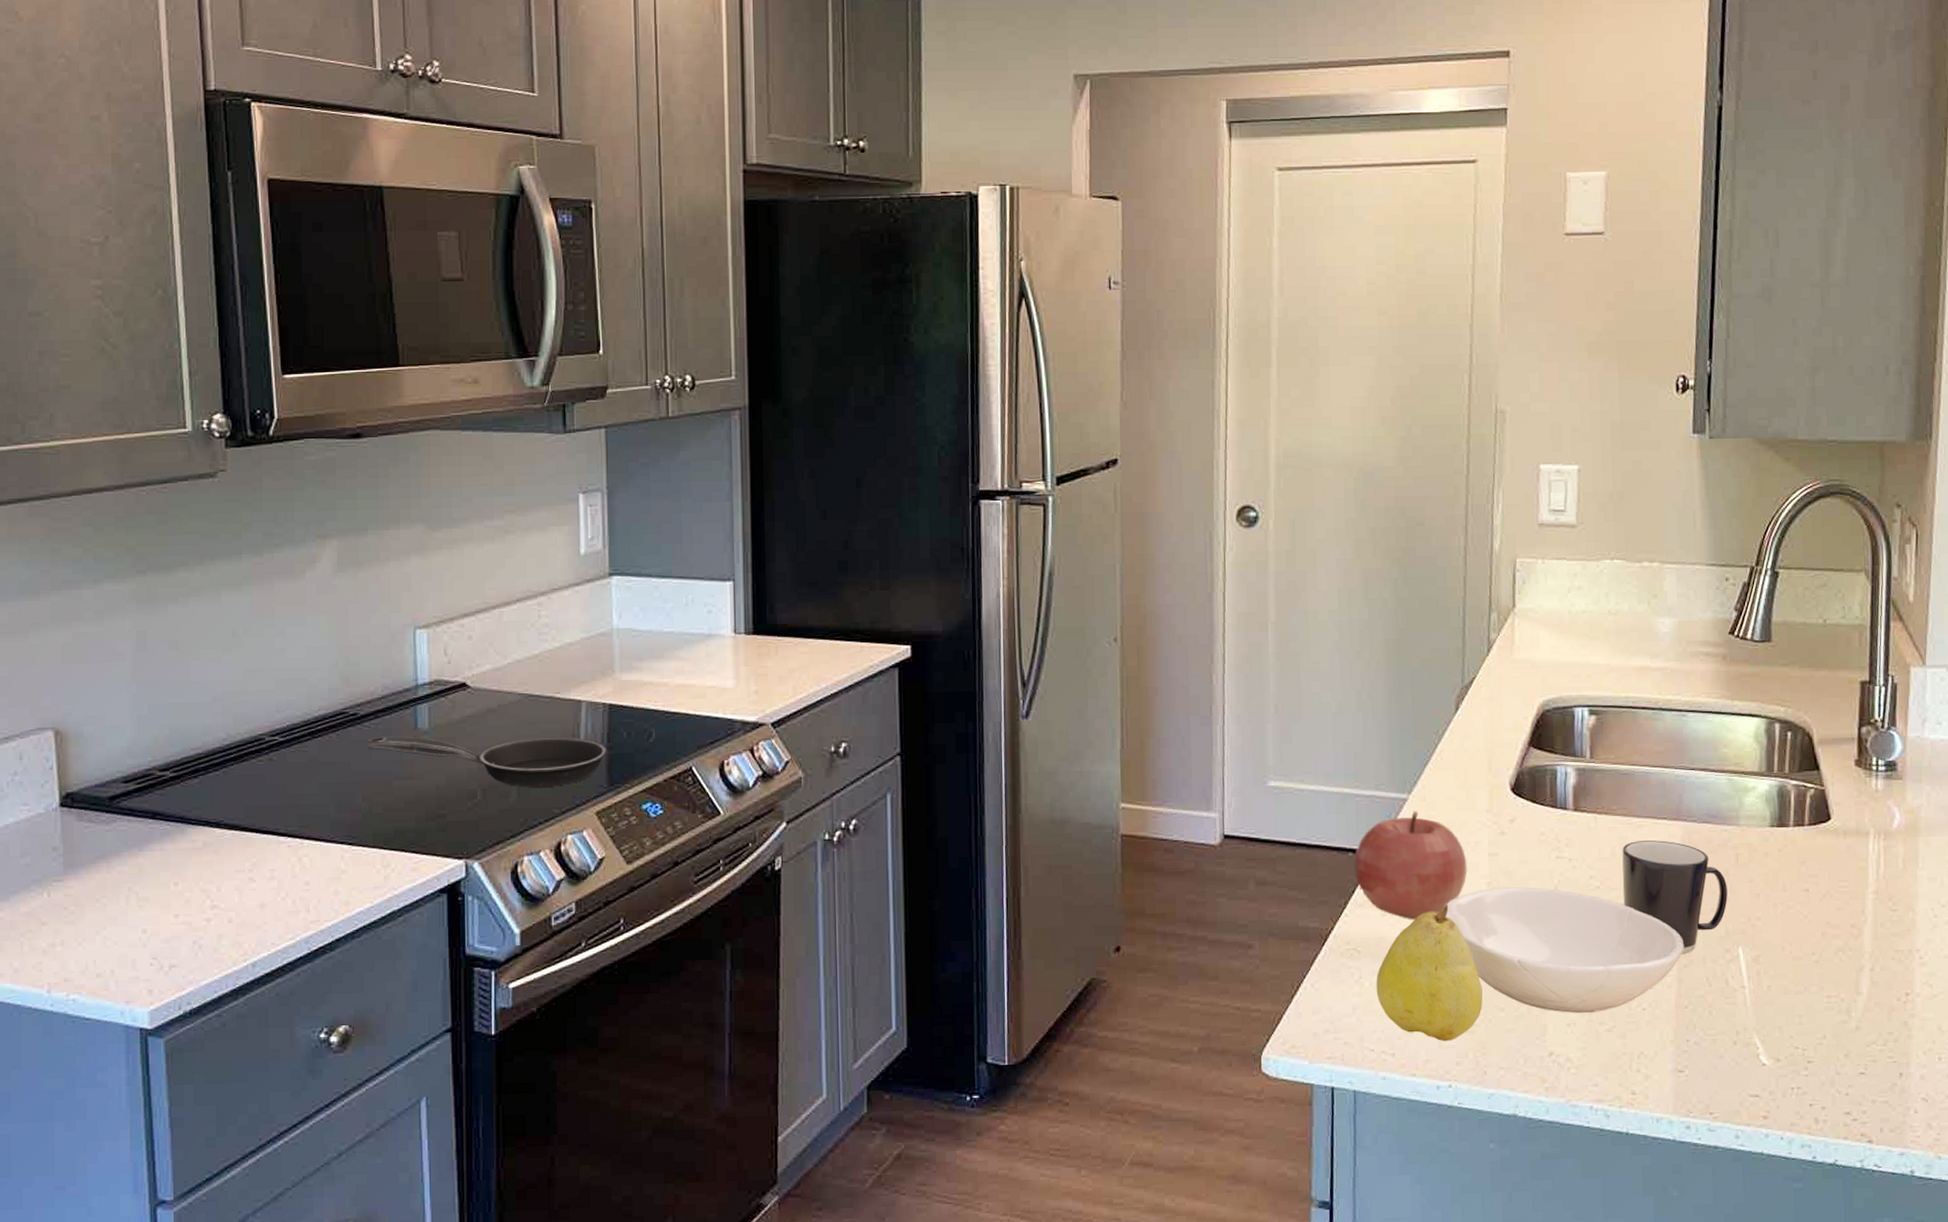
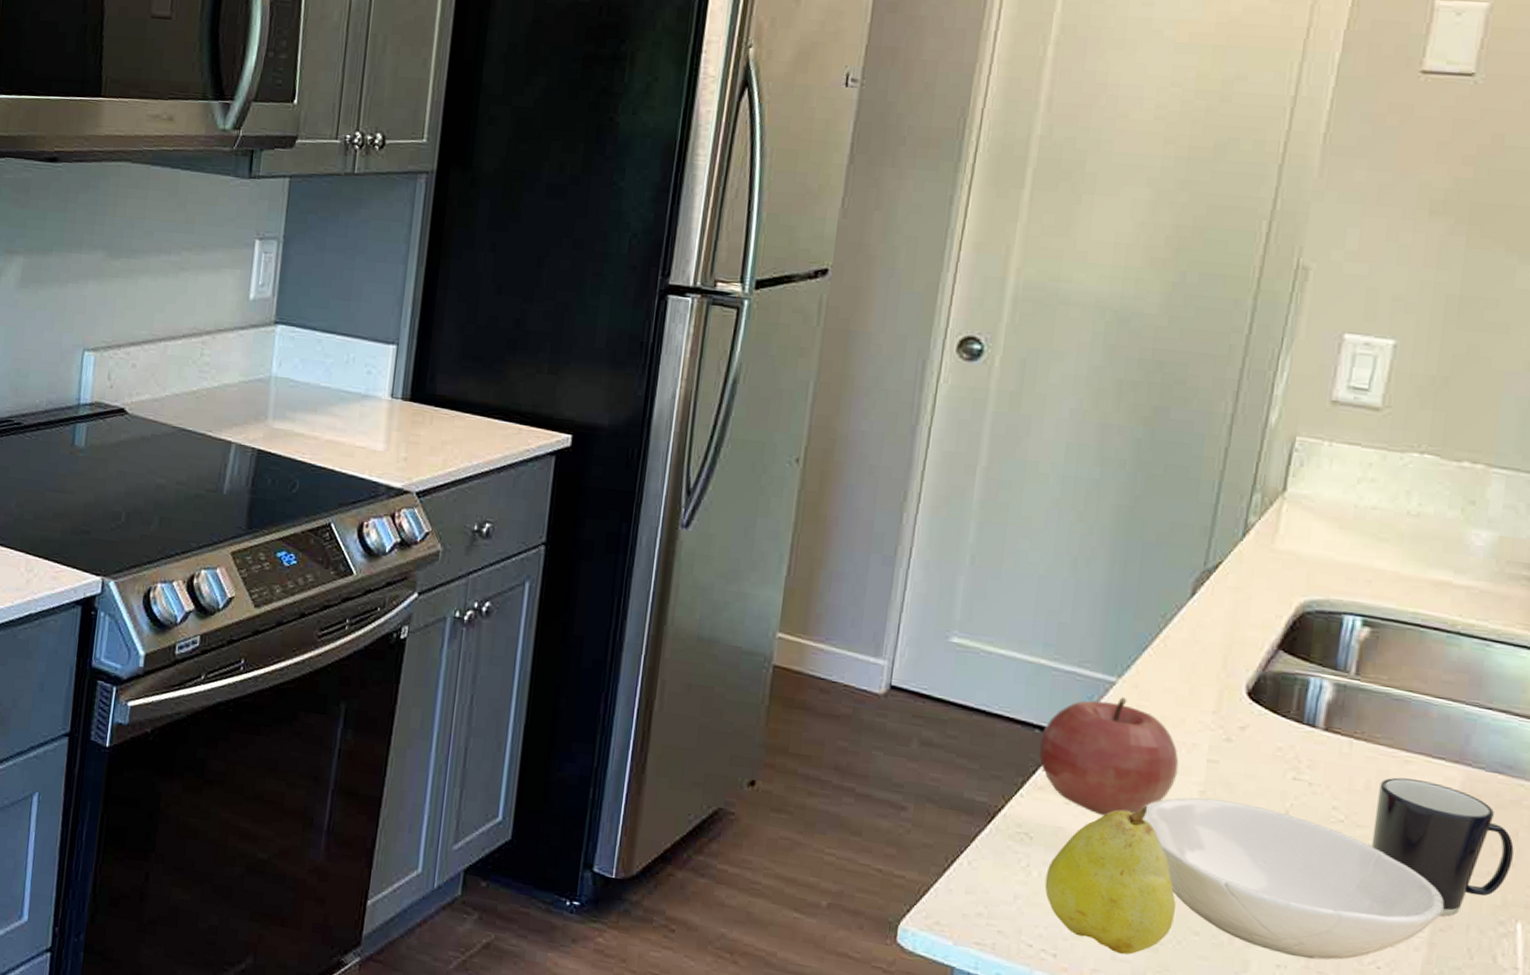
frying pan: present [367,736,607,787] -> none [26,448,250,521]

